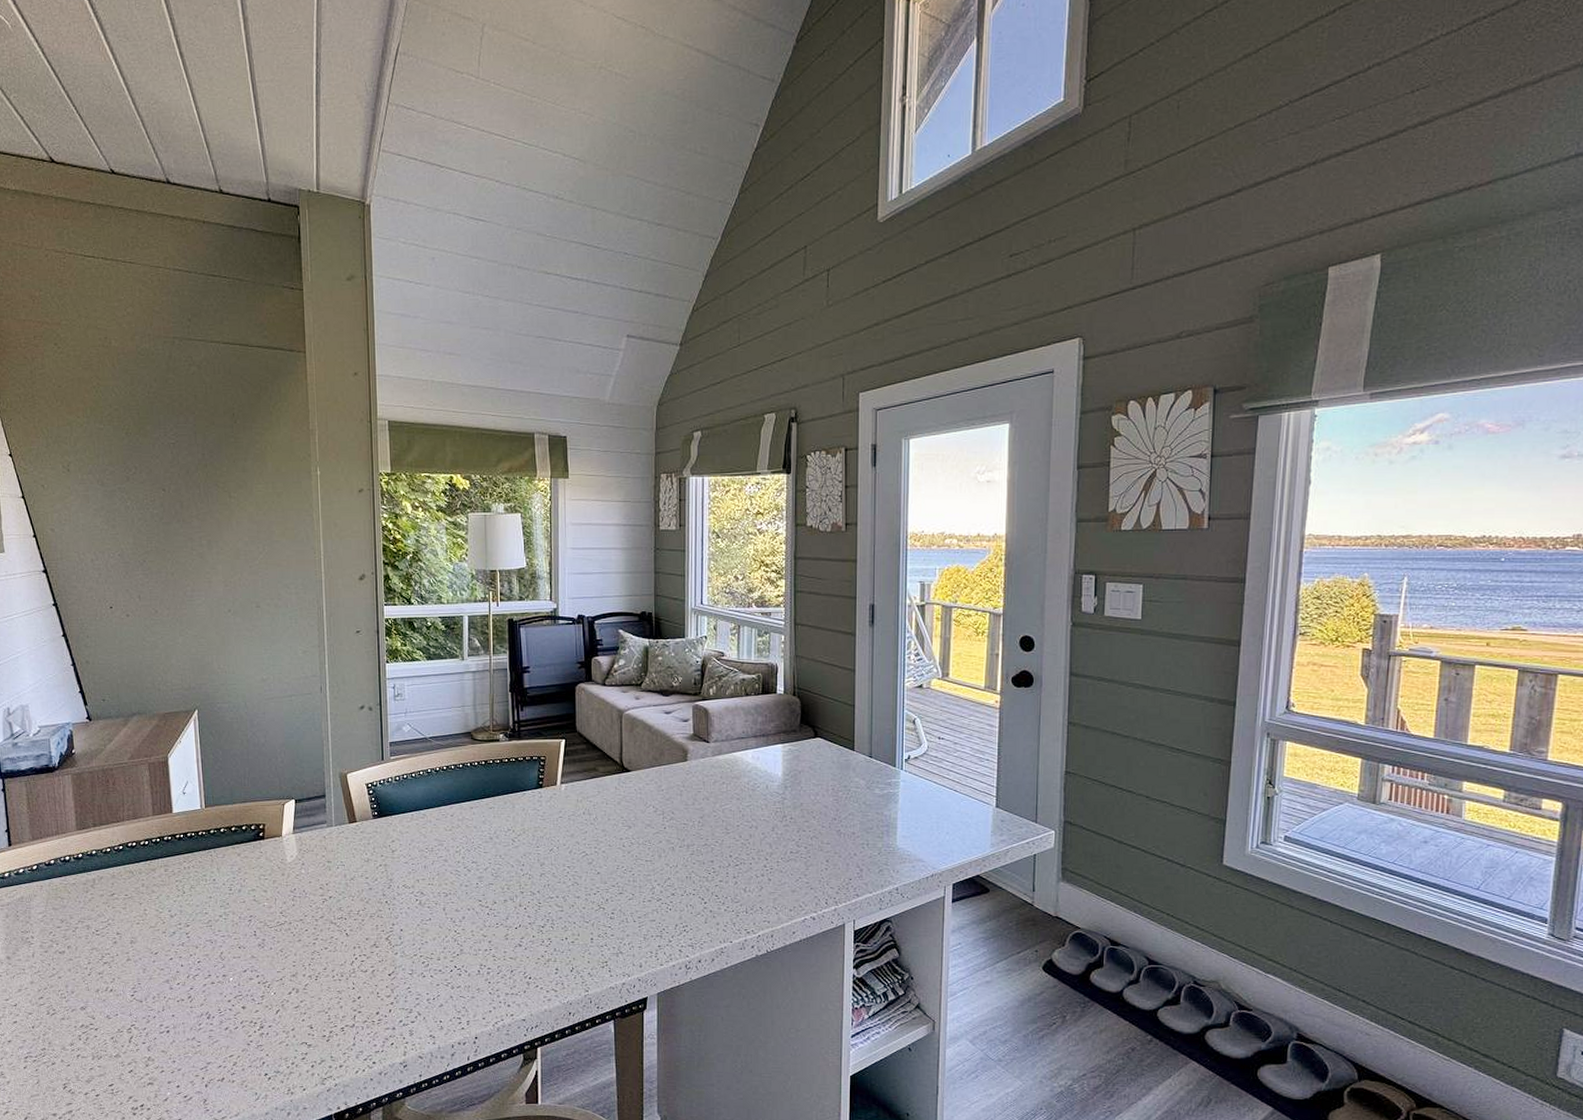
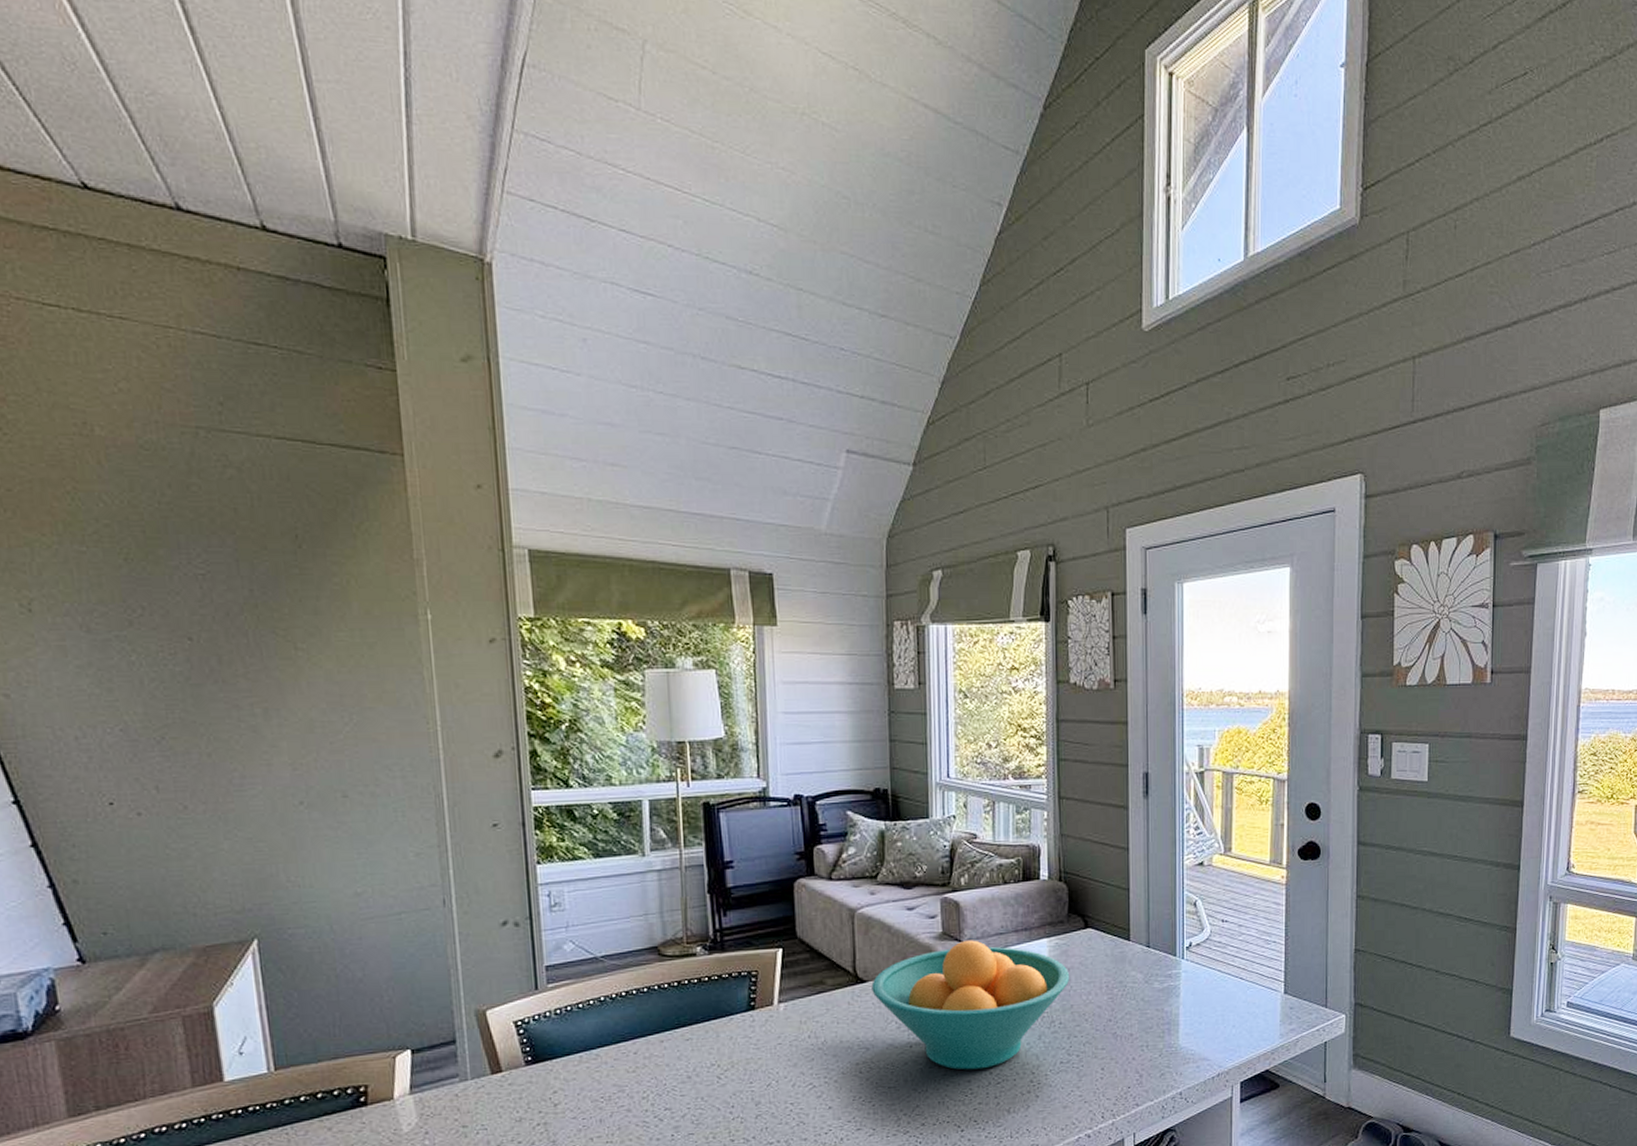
fruit bowl: none [634,742,801,852] -> present [871,940,1070,1070]

